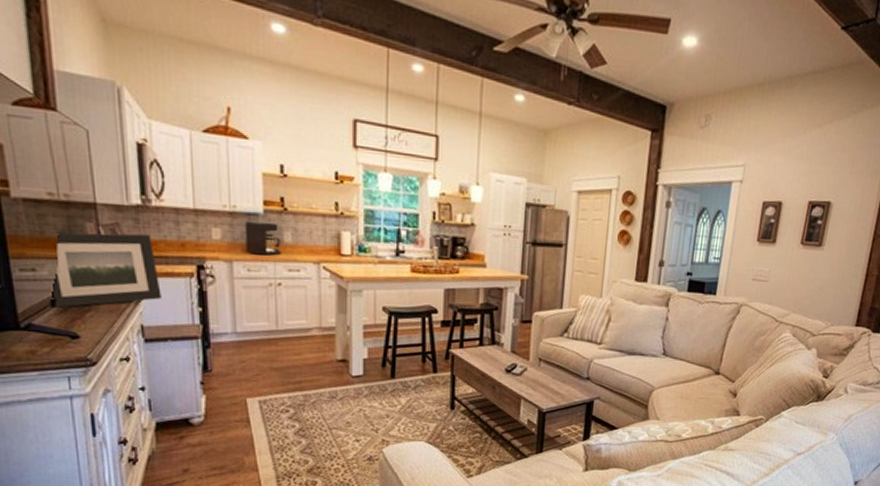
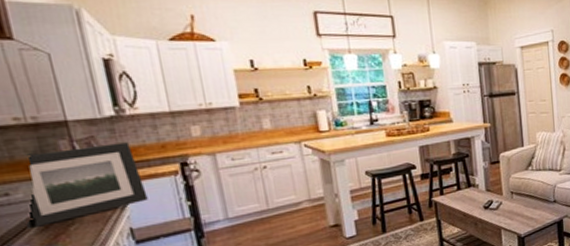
coffee maker: present [245,220,282,256] -> none [223,112,263,145]

